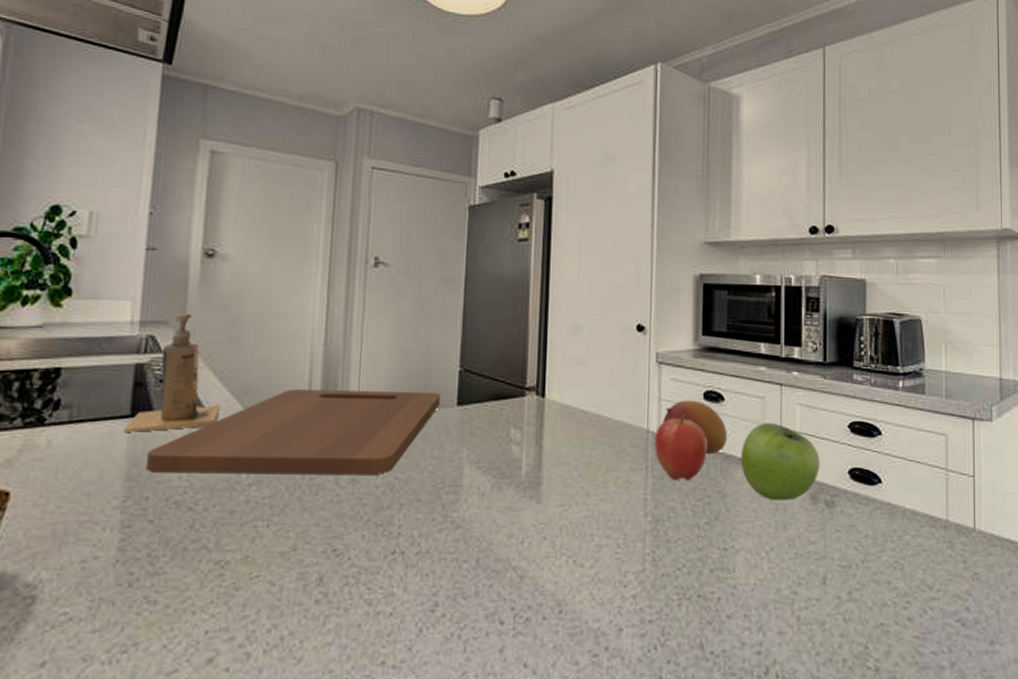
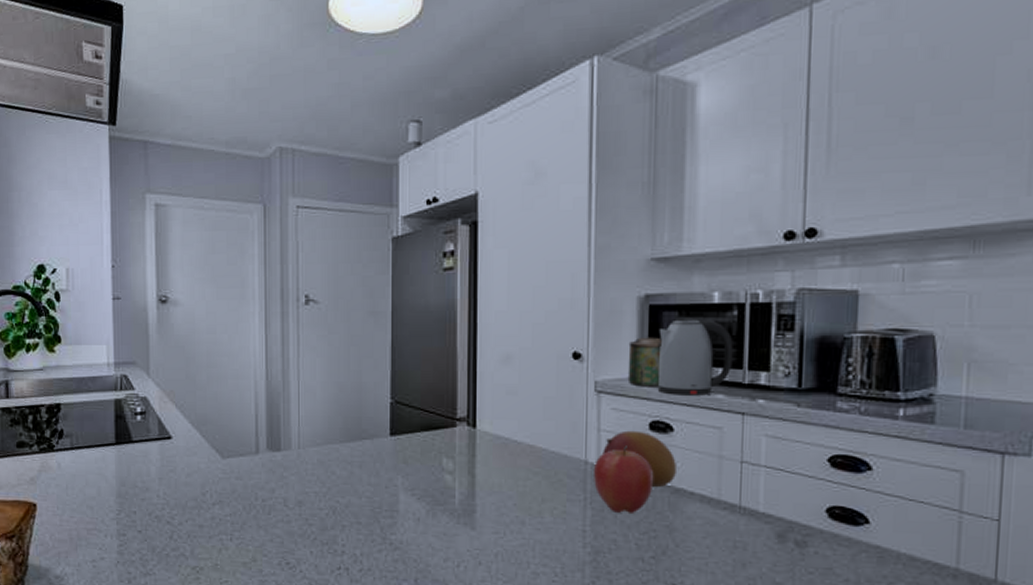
soap dispenser: present [123,312,220,432] -> none [111,354,184,457]
cutting board: present [146,389,440,474] -> none [132,421,374,498]
canister: none [685,312,714,359] -> present [627,337,662,387]
kettle: none [710,296,772,369] -> present [657,318,733,397]
fruit: present [740,422,820,501] -> none [692,455,790,539]

